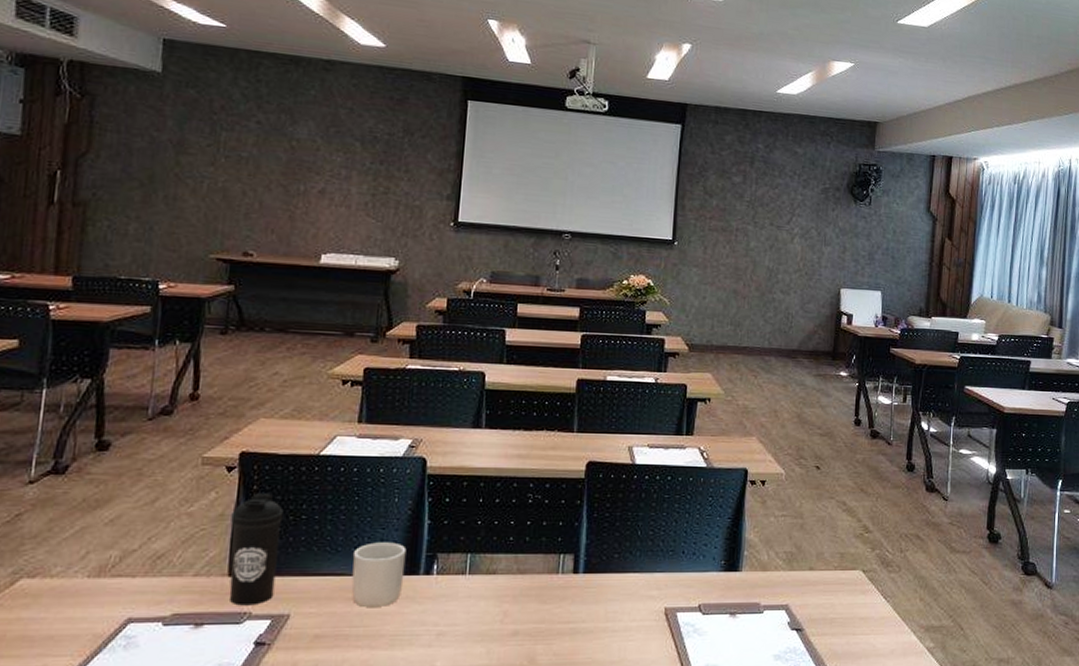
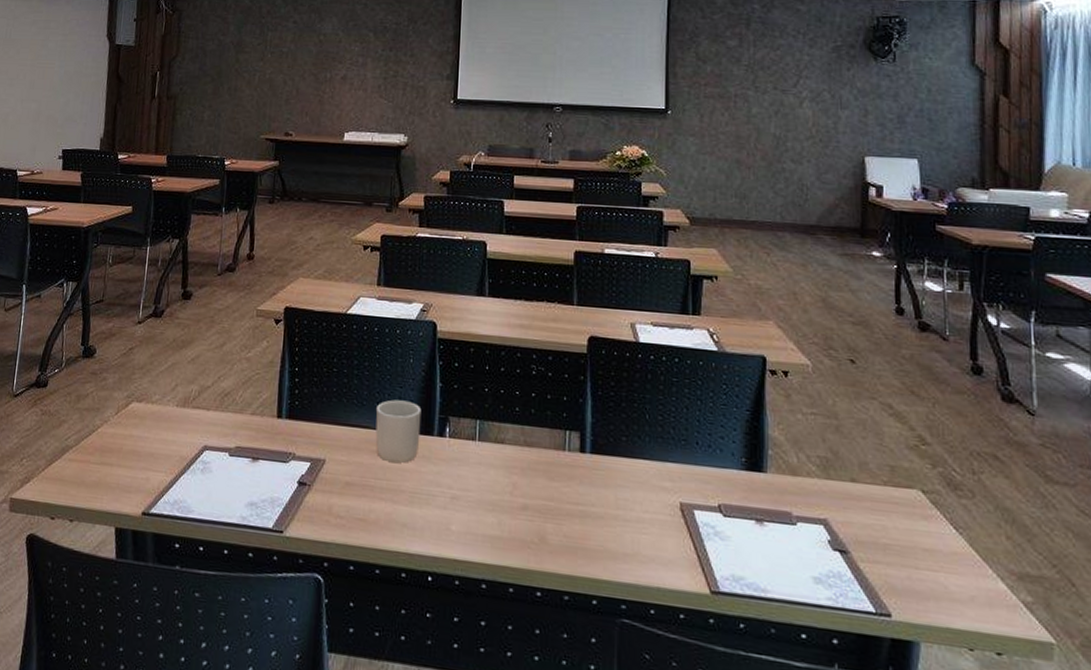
water bottle: present [229,493,284,606] -> none [278,345,319,447]

